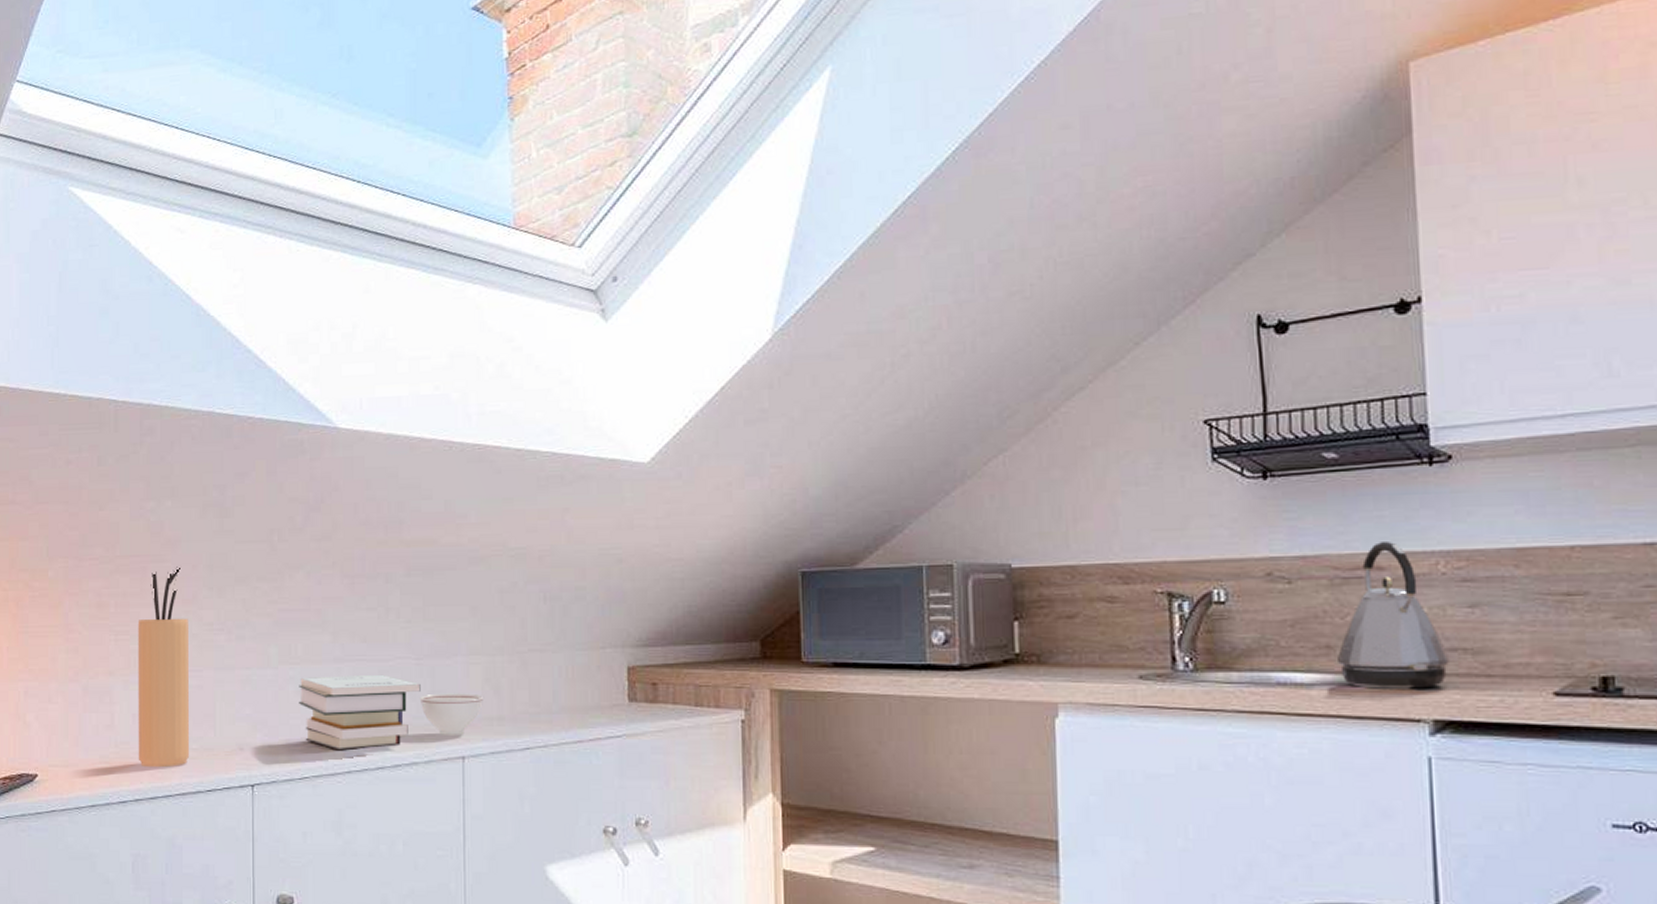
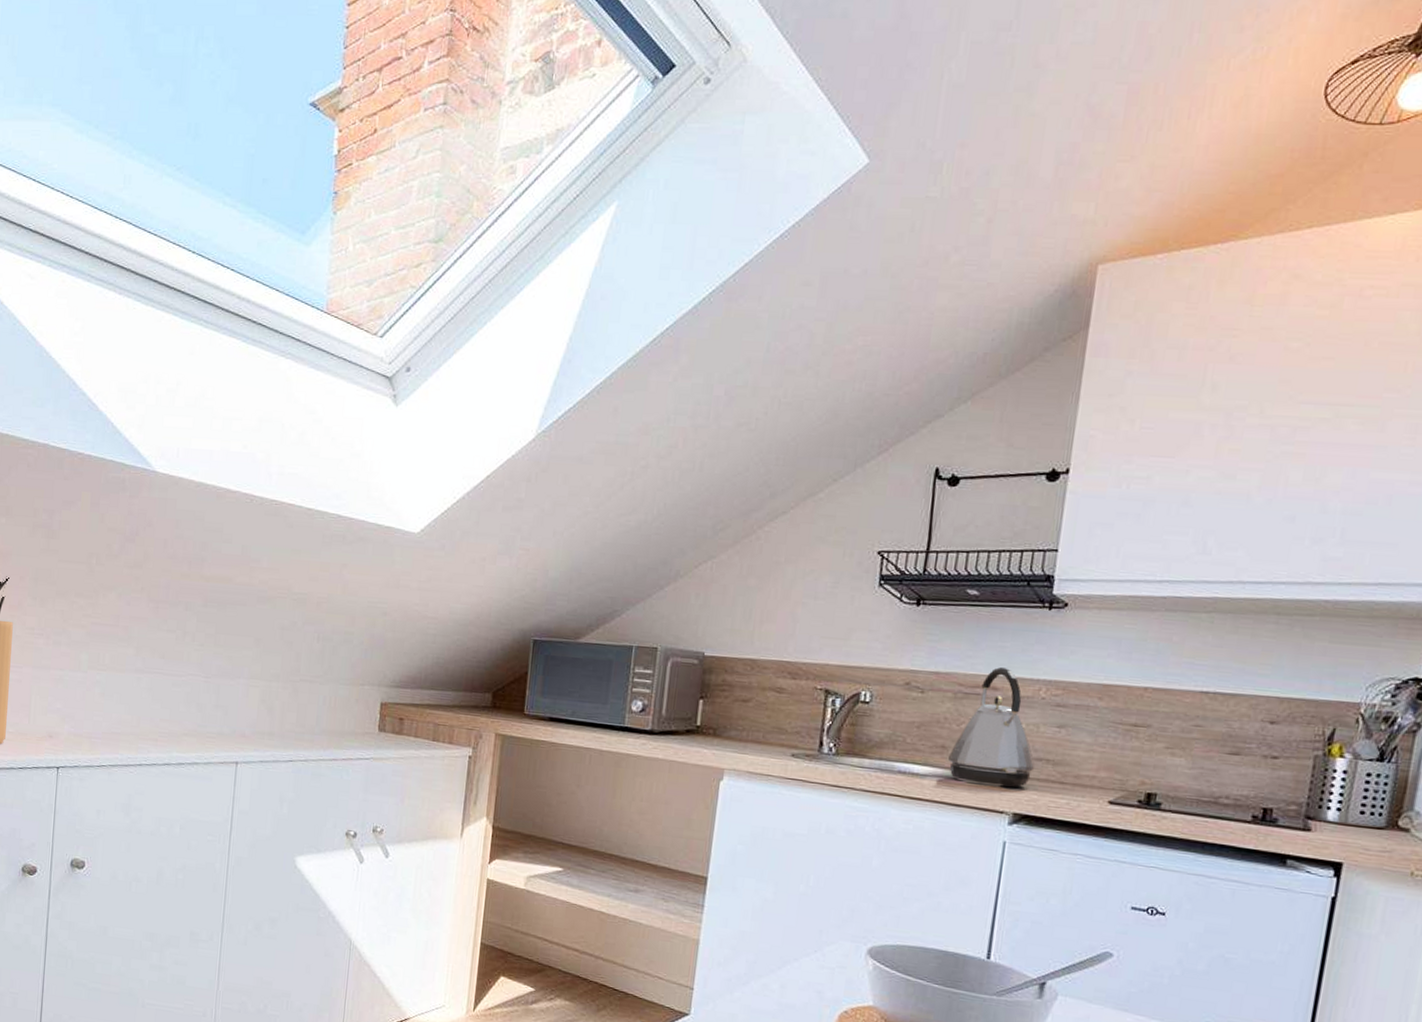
books: present [299,674,421,751] -> none [103,682,207,748]
bowl: present [419,693,484,737] -> none [205,707,259,745]

